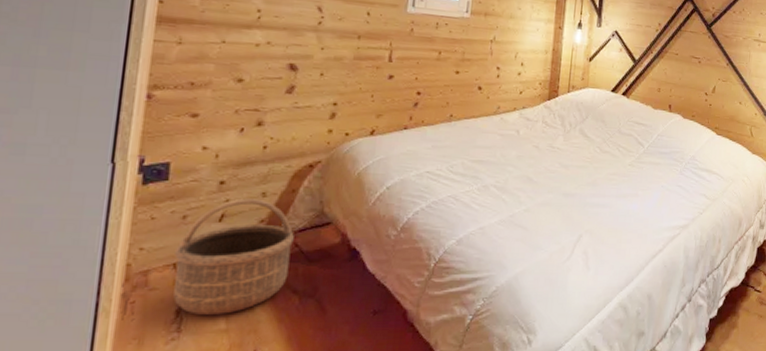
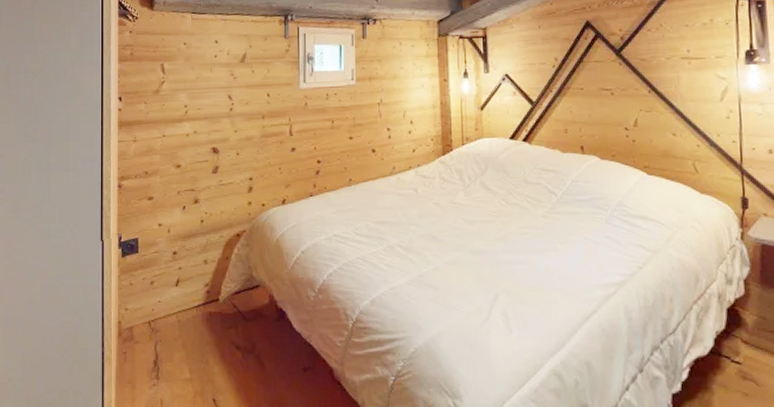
basket: present [173,198,294,315] -> none [149,265,232,365]

